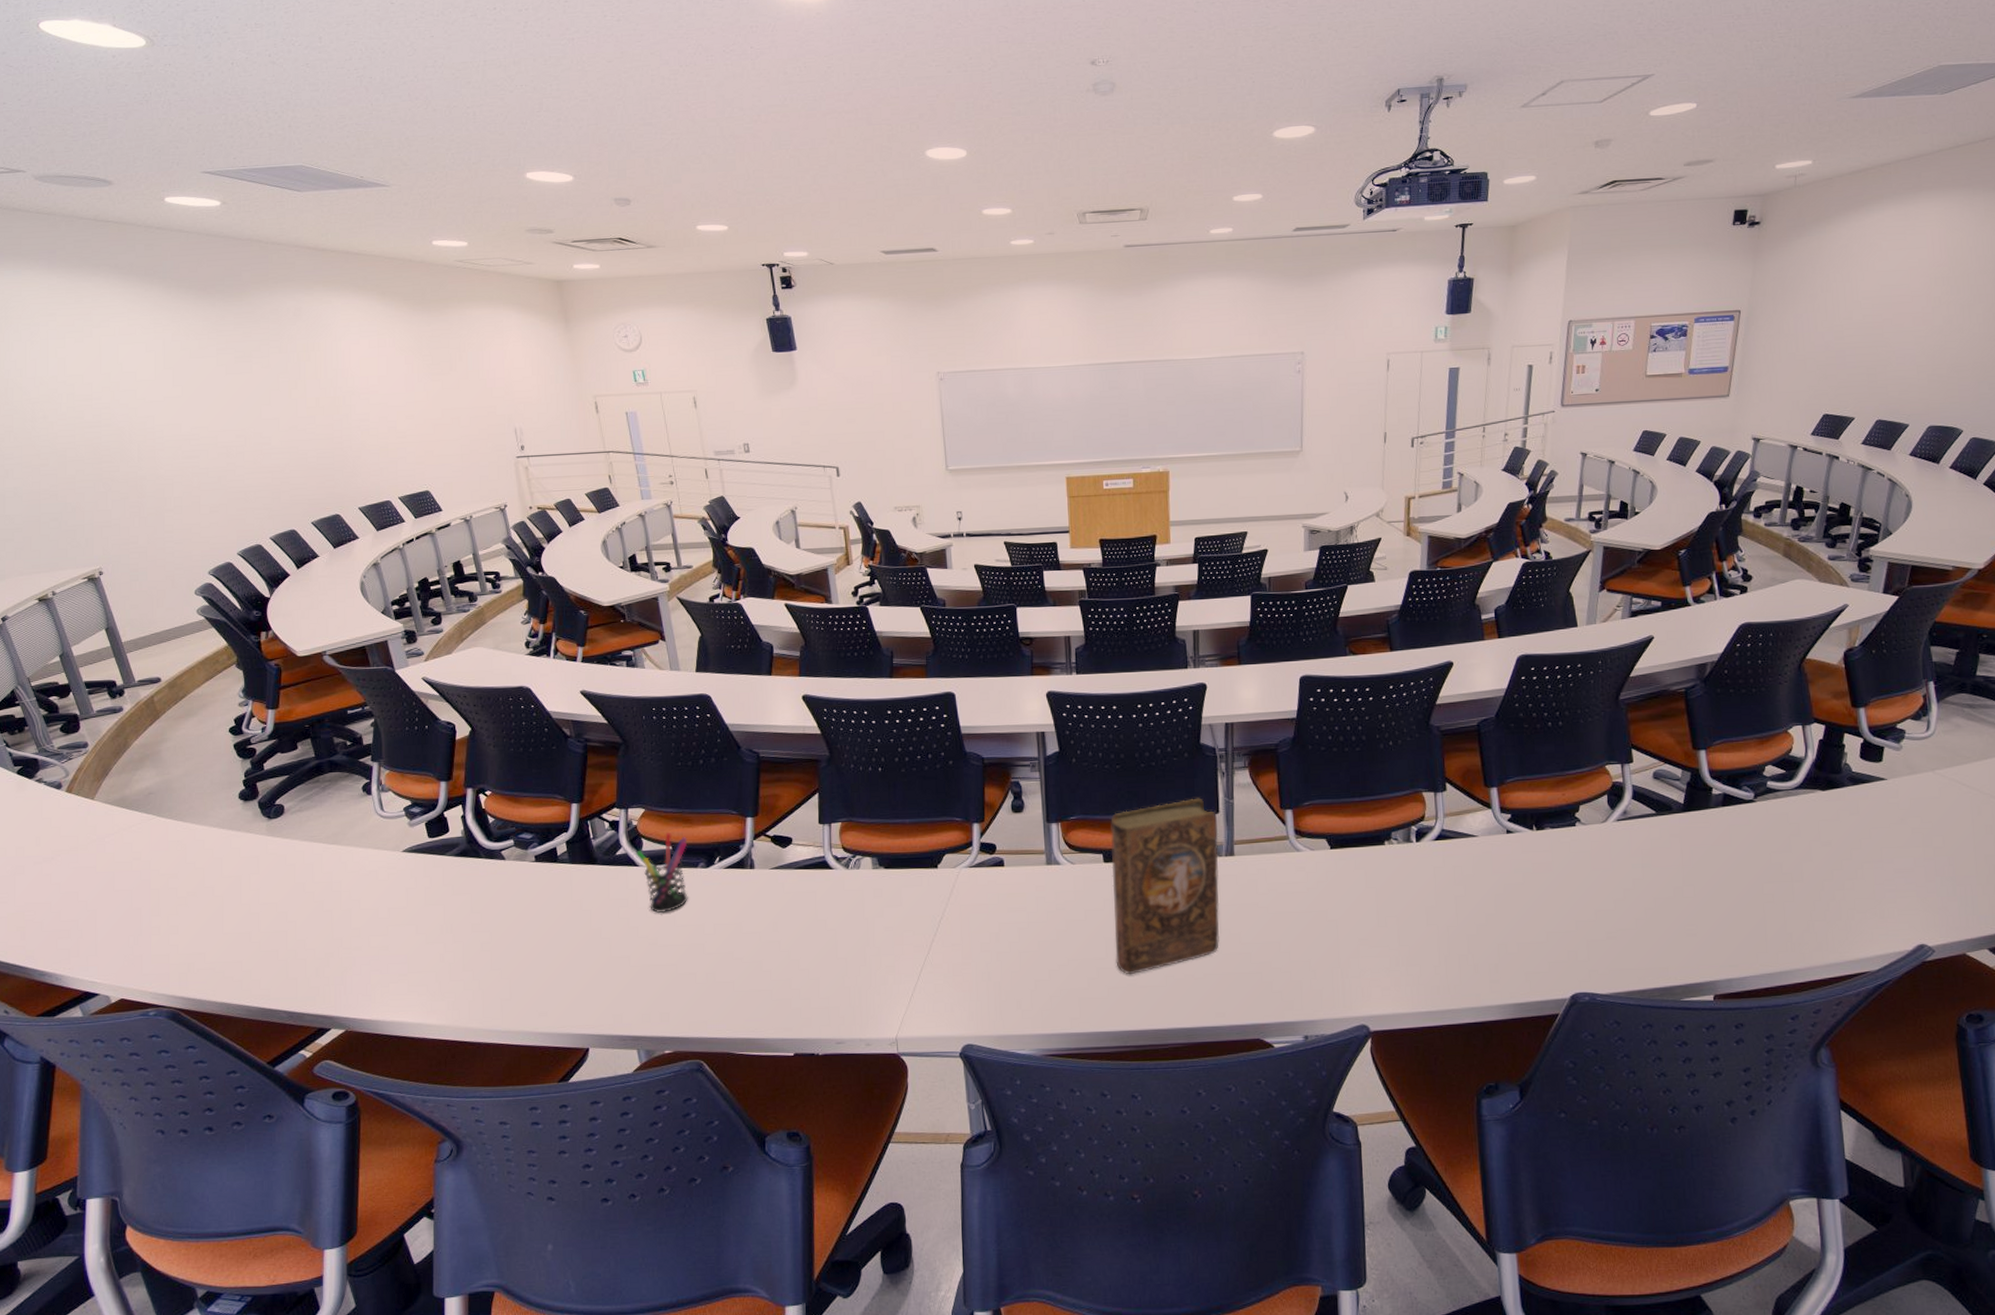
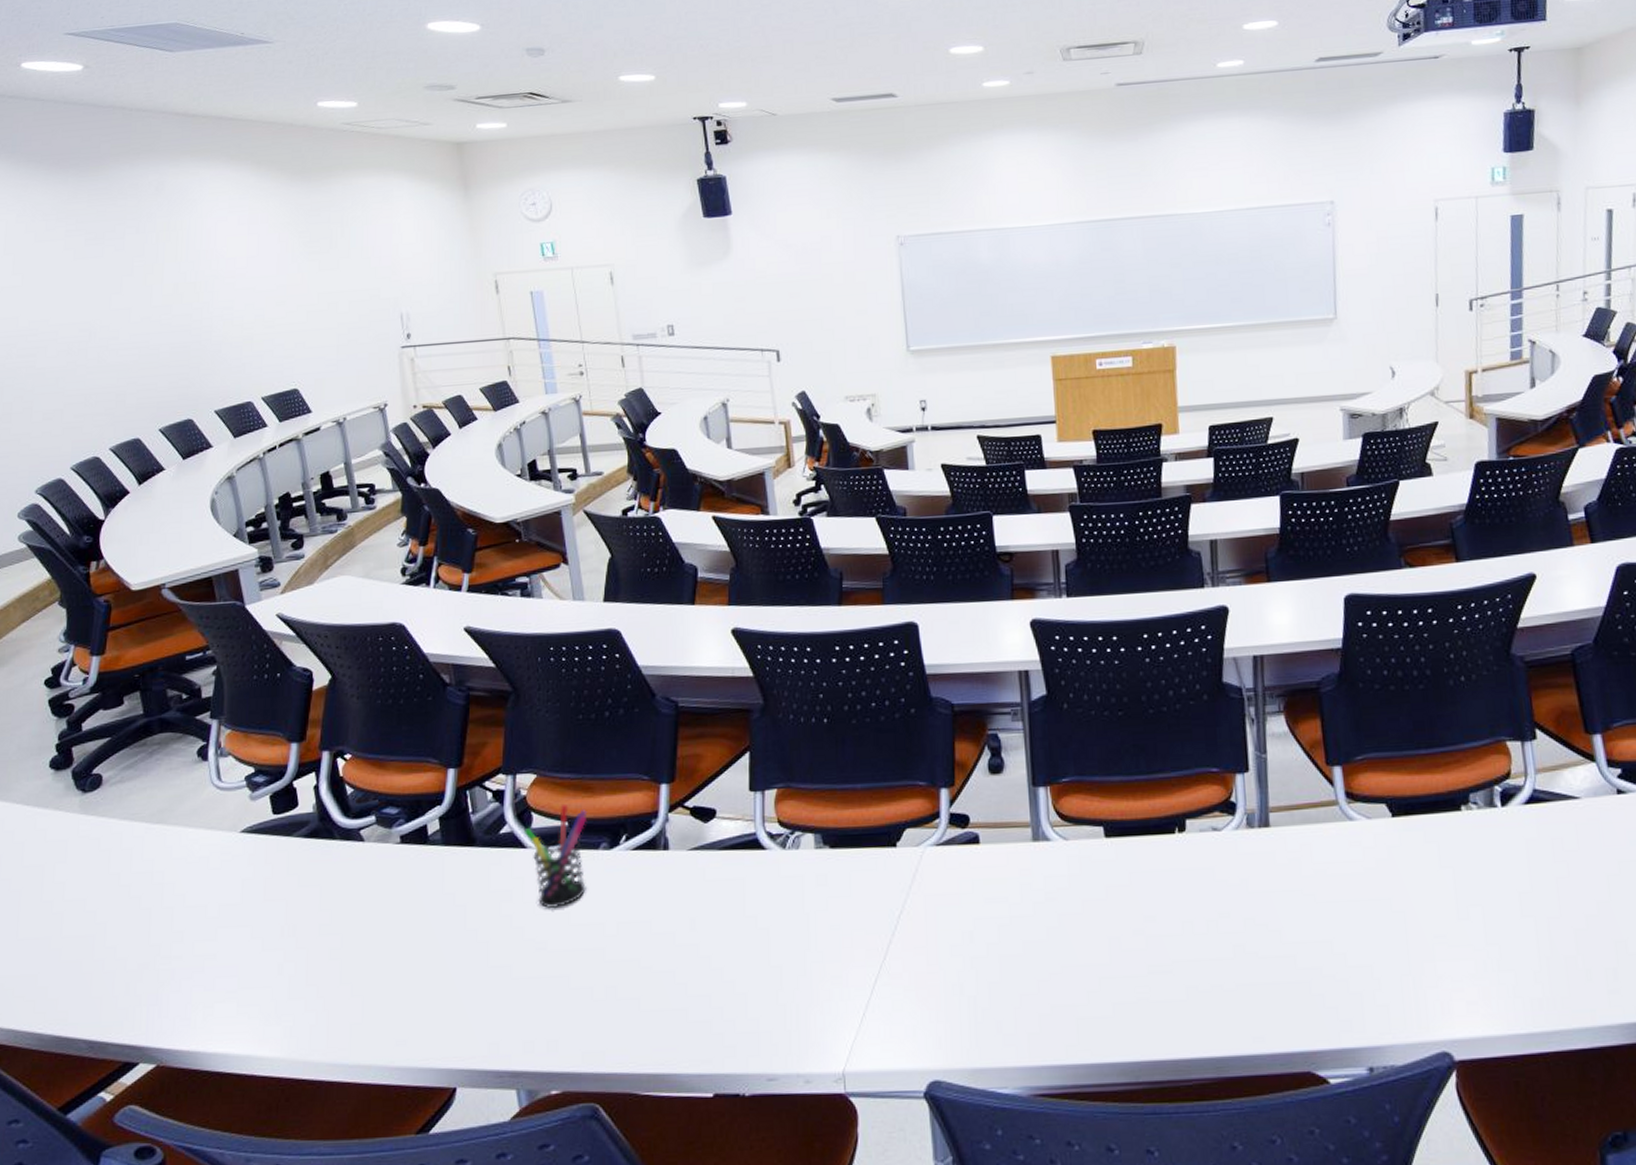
book: present [1110,798,1220,975] -> none [1112,752,1254,986]

